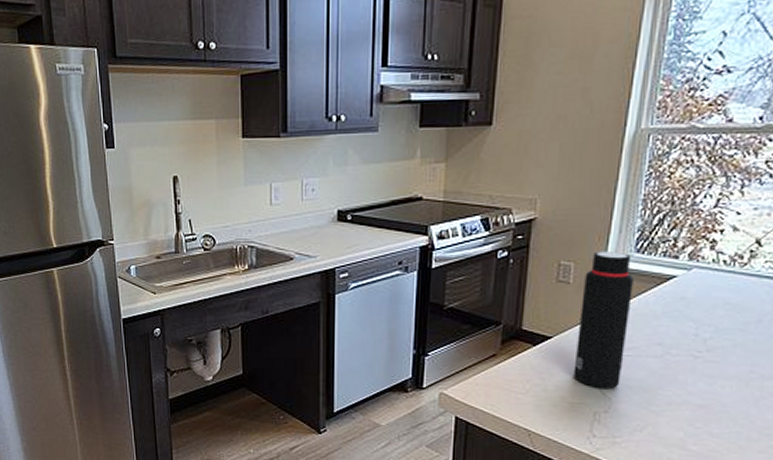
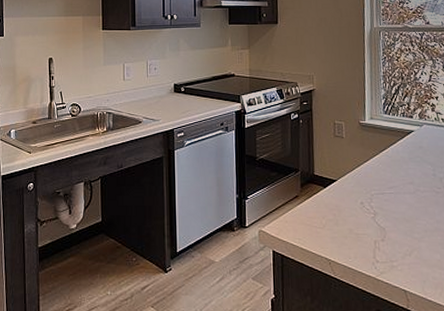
water bottle: present [573,251,634,388] -> none [353,113,389,220]

